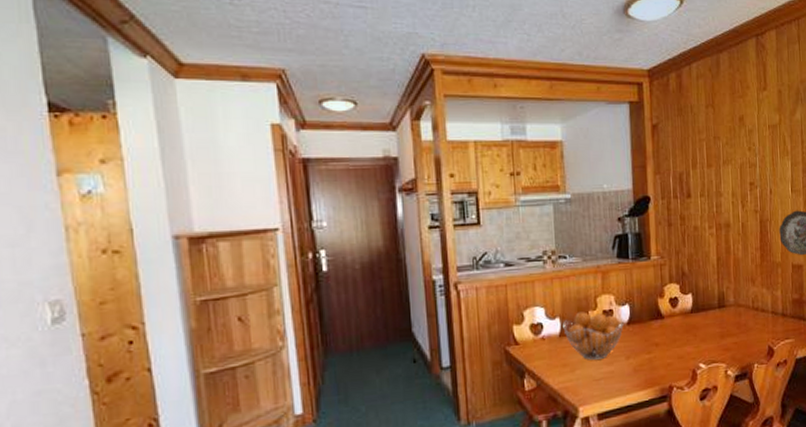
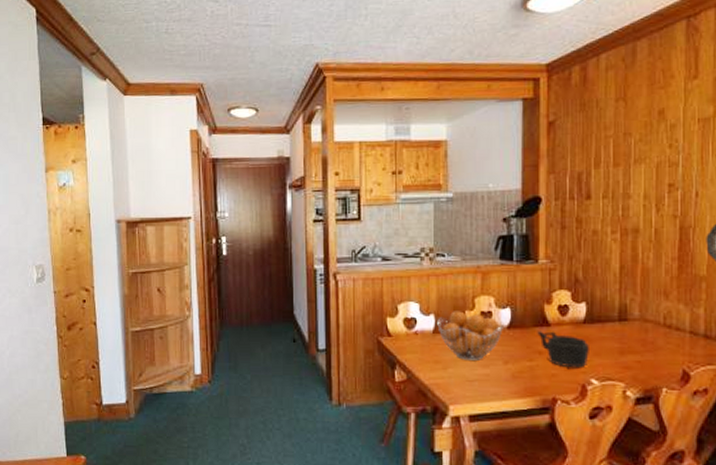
teapot: none [653,323,697,355] -> present [537,331,589,367]

